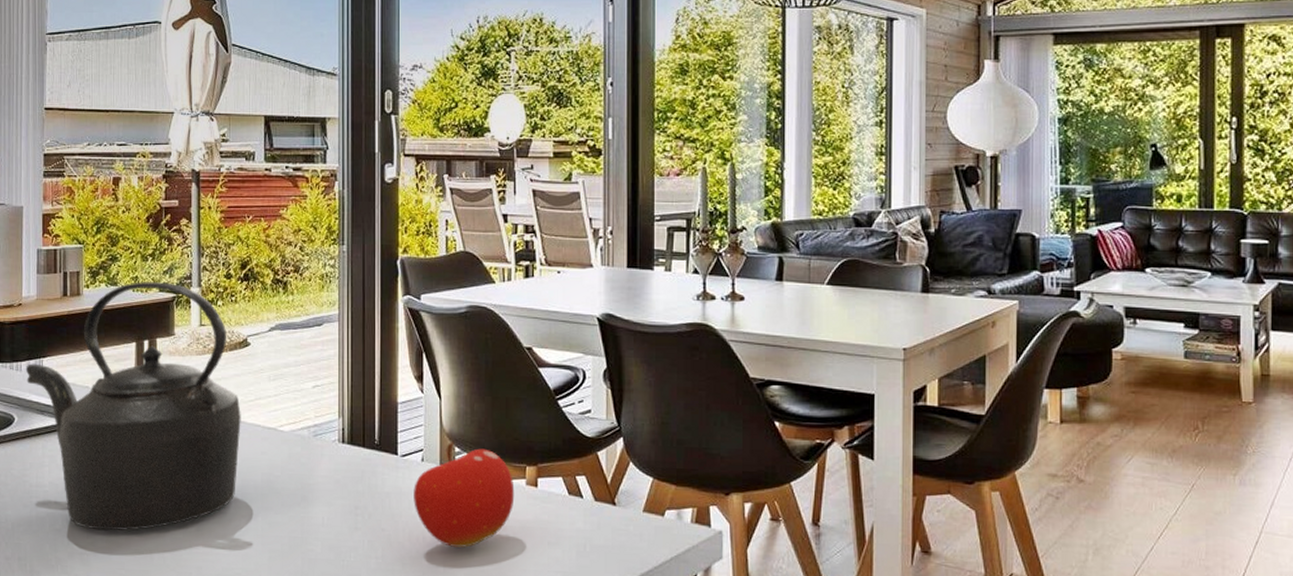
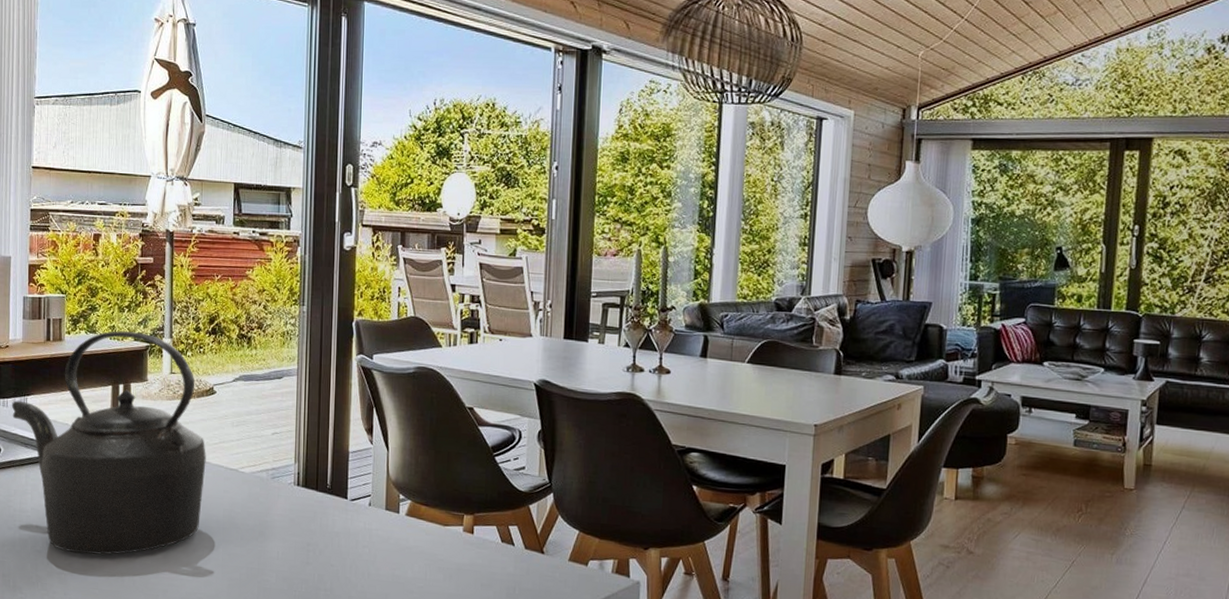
fruit: present [414,442,515,548] -> none [360,489,453,585]

